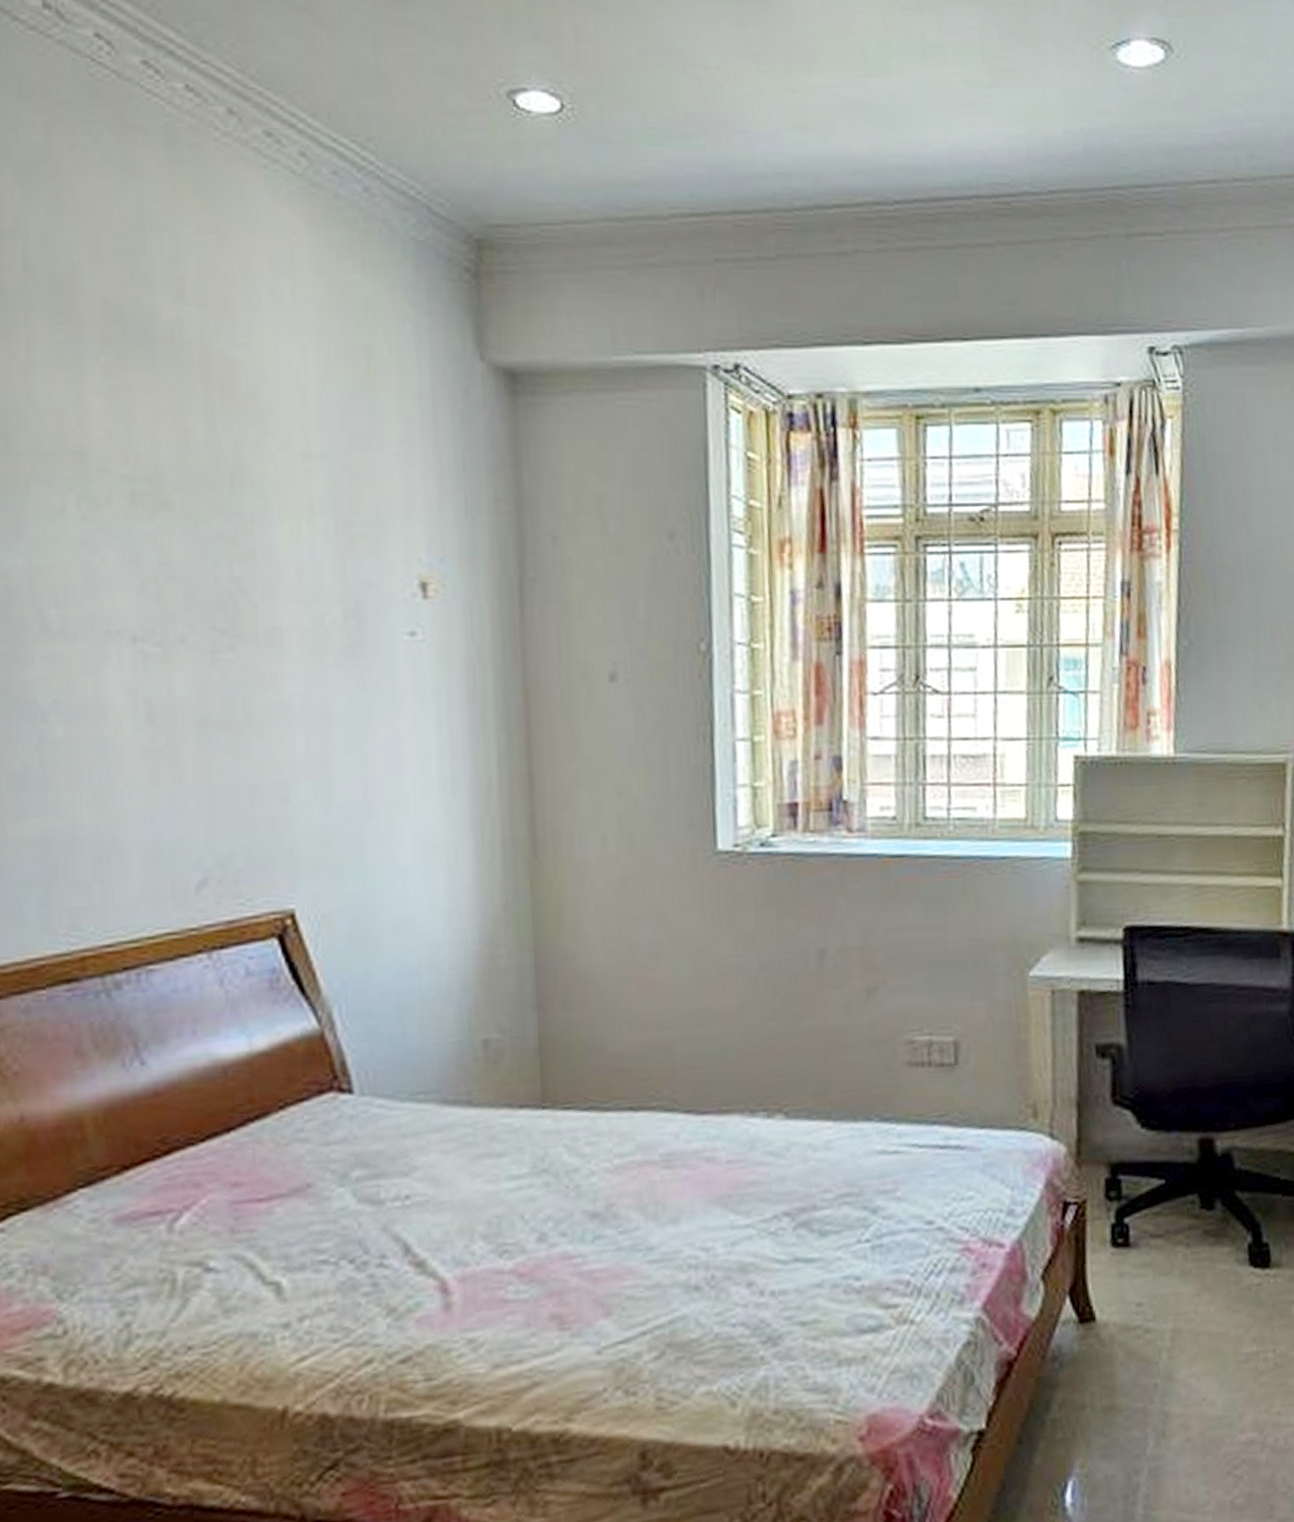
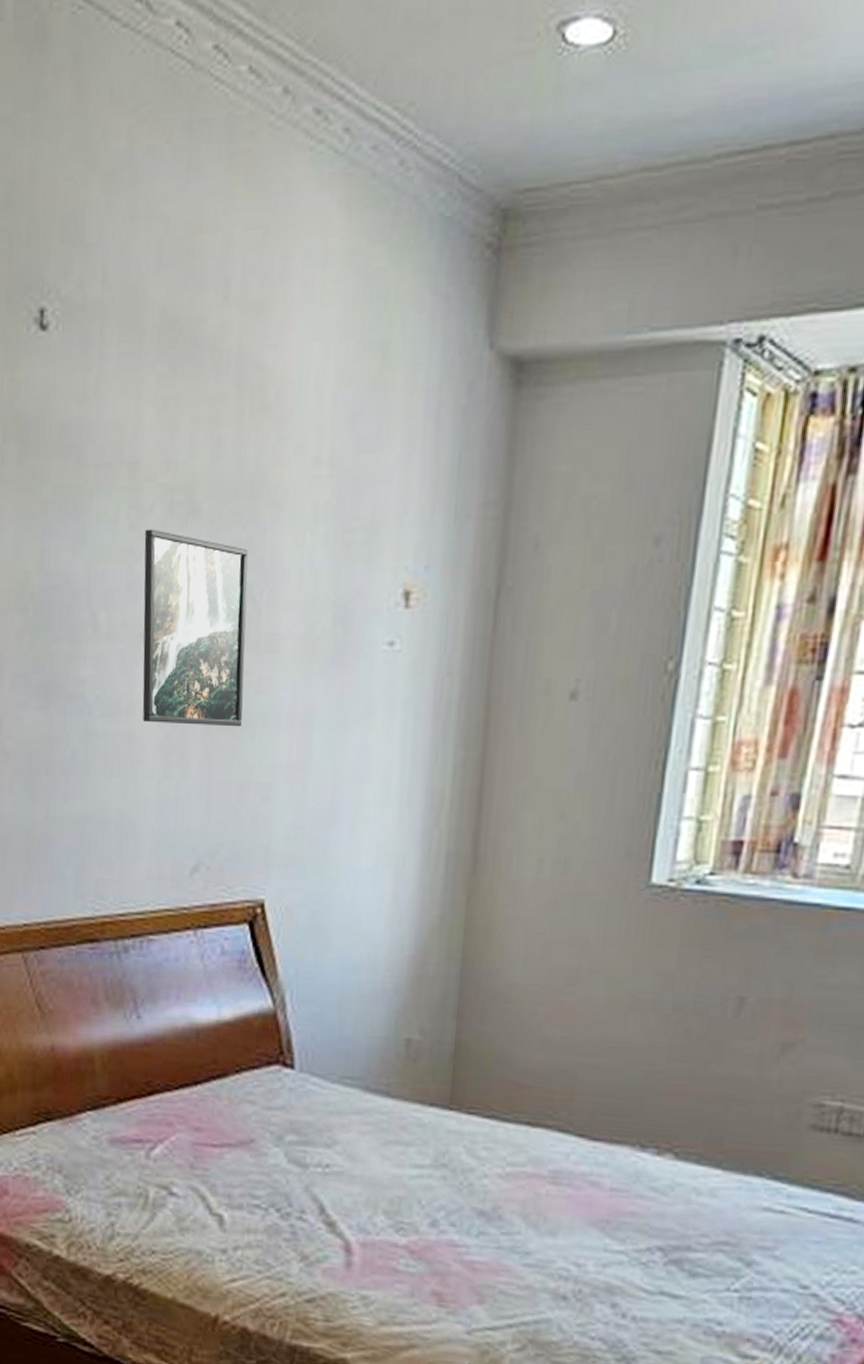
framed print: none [101,520,247,727] -> present [142,529,248,727]

